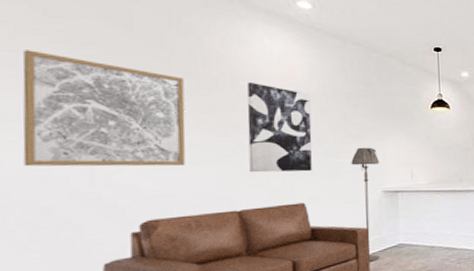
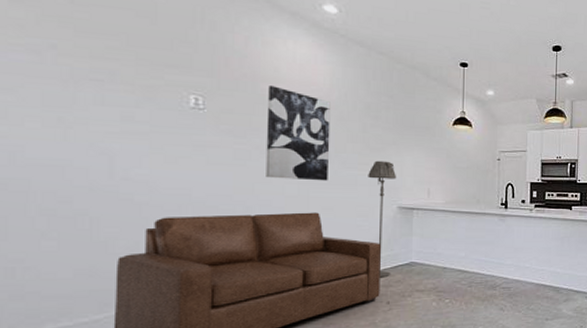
wall art: present [22,50,186,167] -> none [45,37,205,165]

